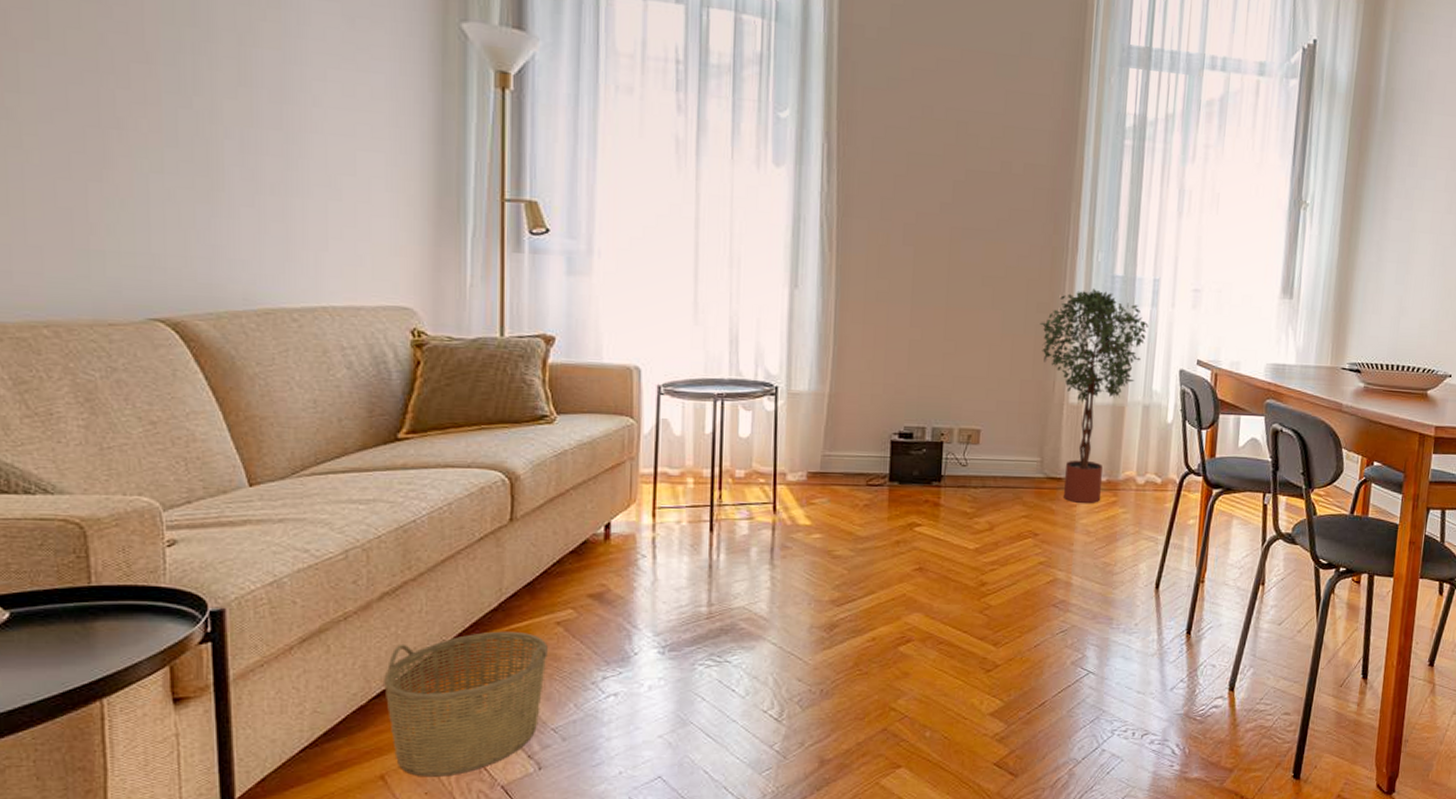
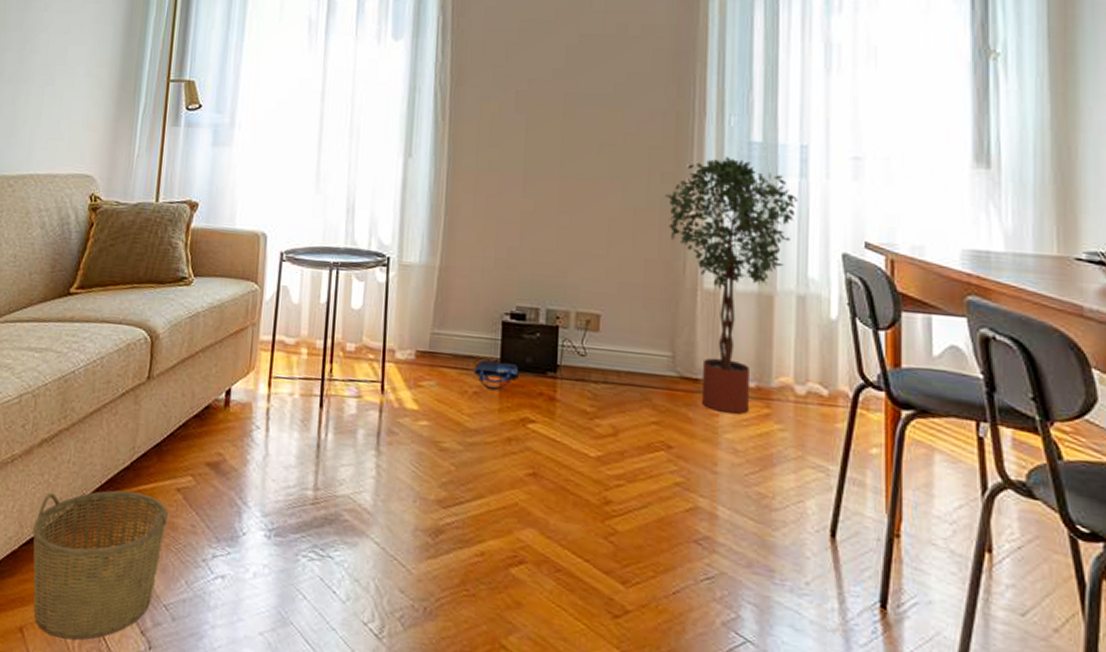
shopping bag: none [864,477,907,502] -> present [474,361,519,391]

